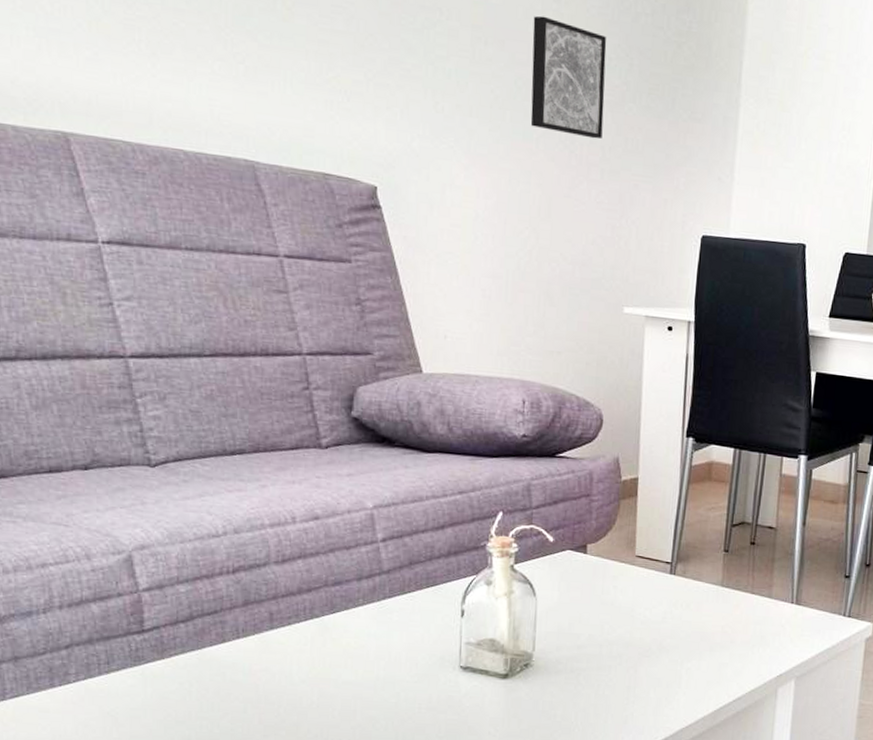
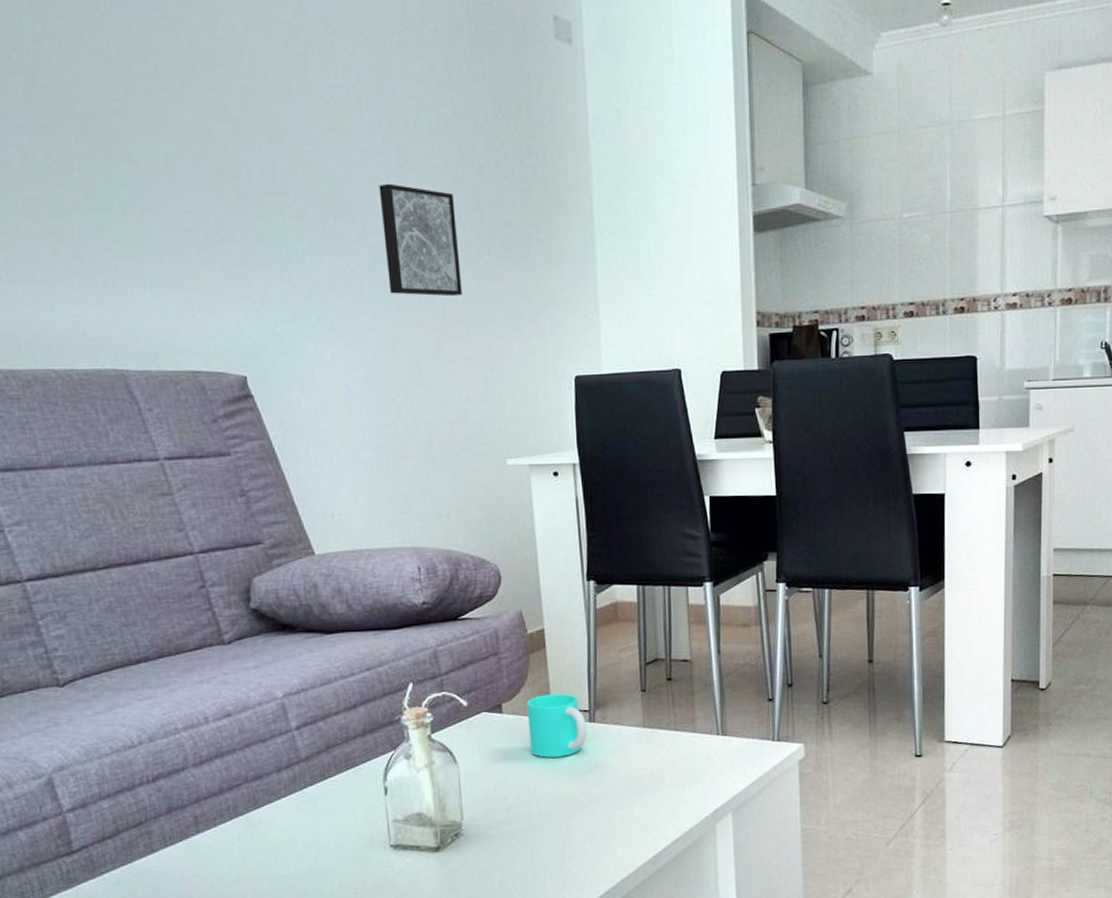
cup: none [609,541,667,604] -> present [526,693,588,758]

